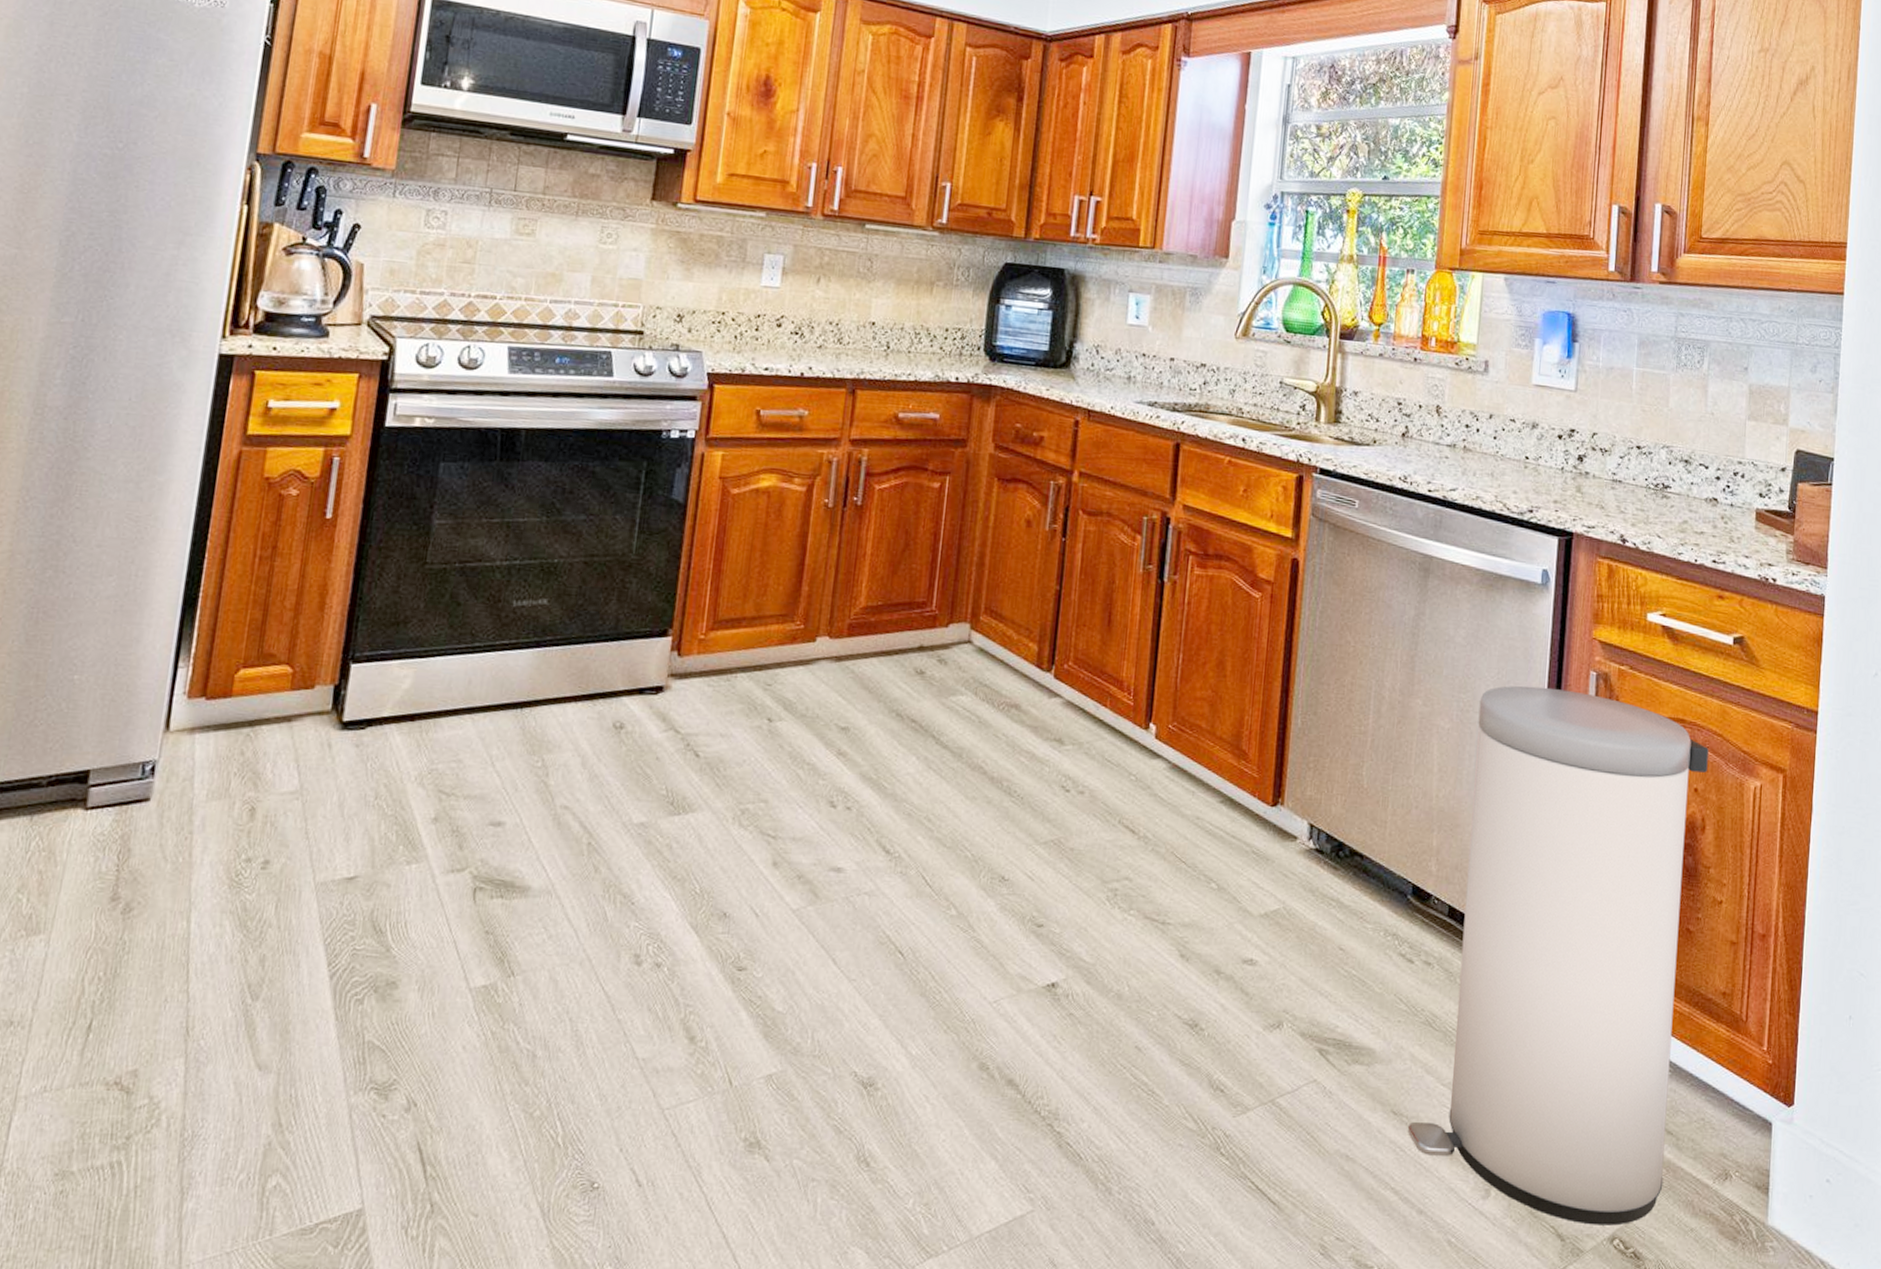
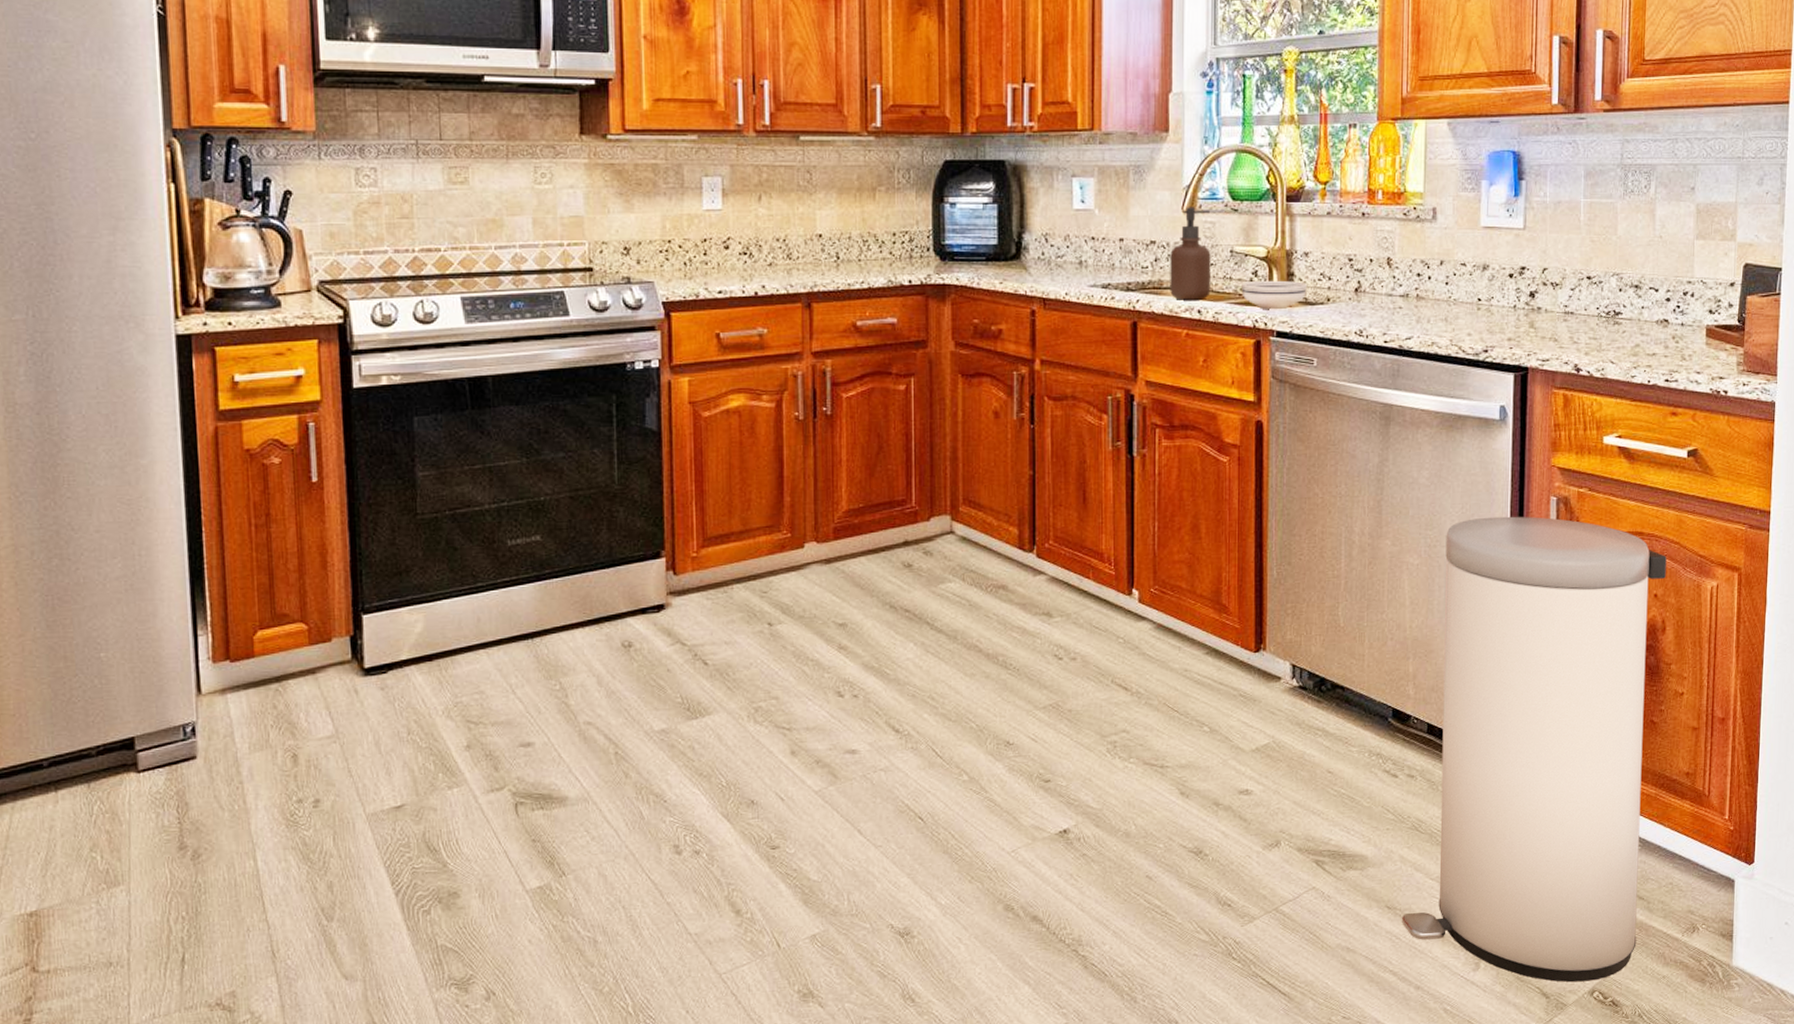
soap dispenser: none [1216,333,1263,428] -> present [1170,207,1211,300]
bowl: none [1288,414,1354,447] -> present [1241,280,1307,310]

